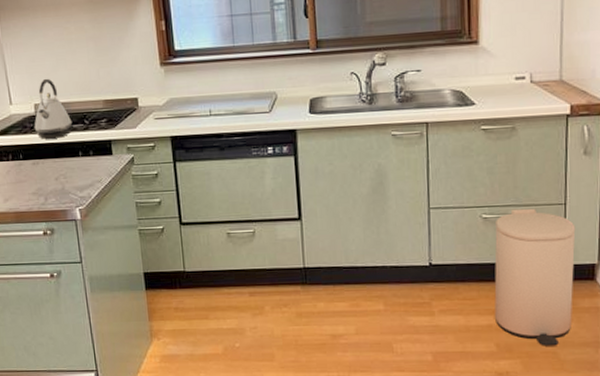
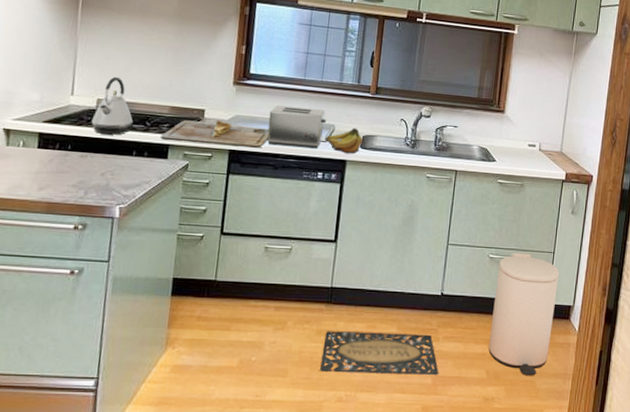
cutting board: none [101,107,209,135] -> present [160,120,270,148]
toaster: none [203,77,267,125] -> present [267,105,327,149]
fruit: none [268,91,312,123] -> present [325,128,364,155]
doormat: none [306,309,440,354] -> present [320,330,439,375]

